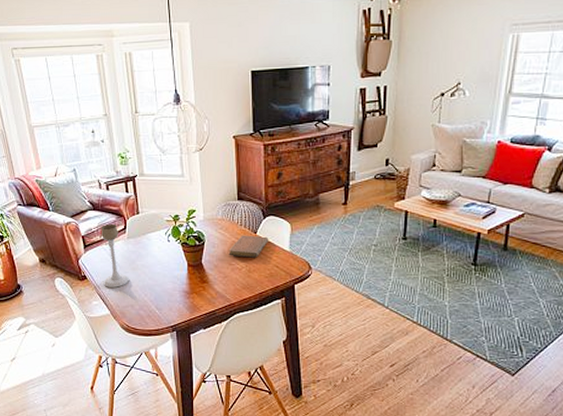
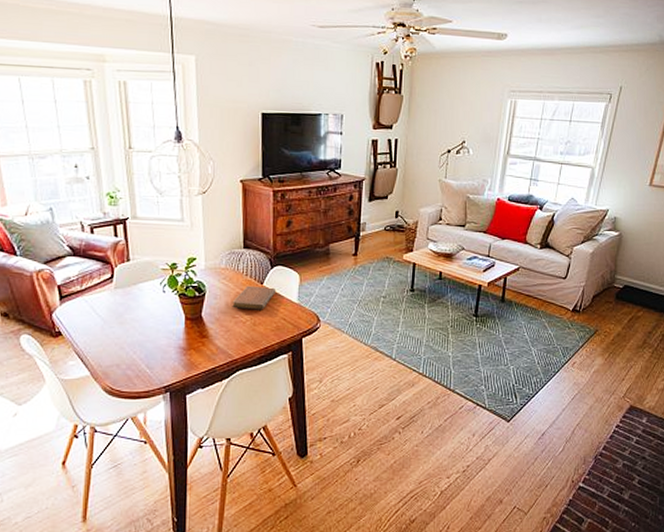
candle holder: present [100,223,129,288] -> none [81,271,115,345]

